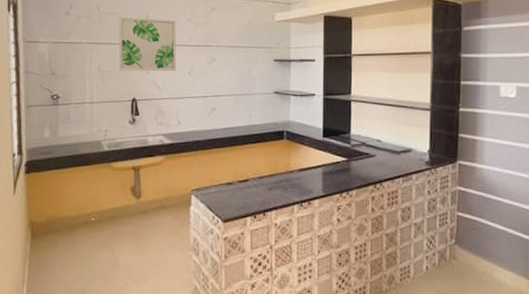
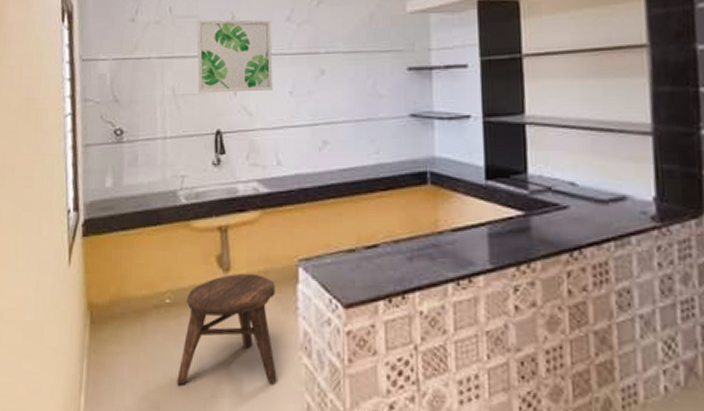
stool: none [99,199,174,277] -> present [177,273,277,385]

